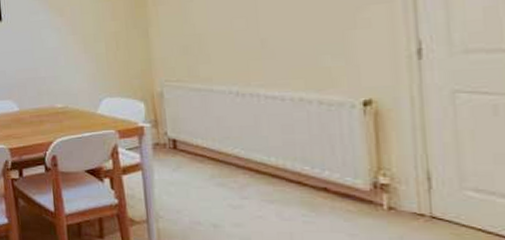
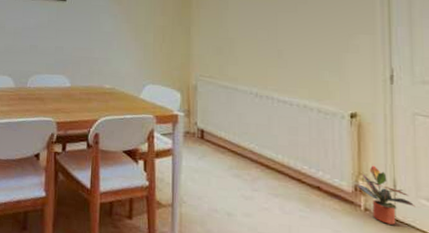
potted plant: none [375,157,459,223] -> present [356,165,415,225]

